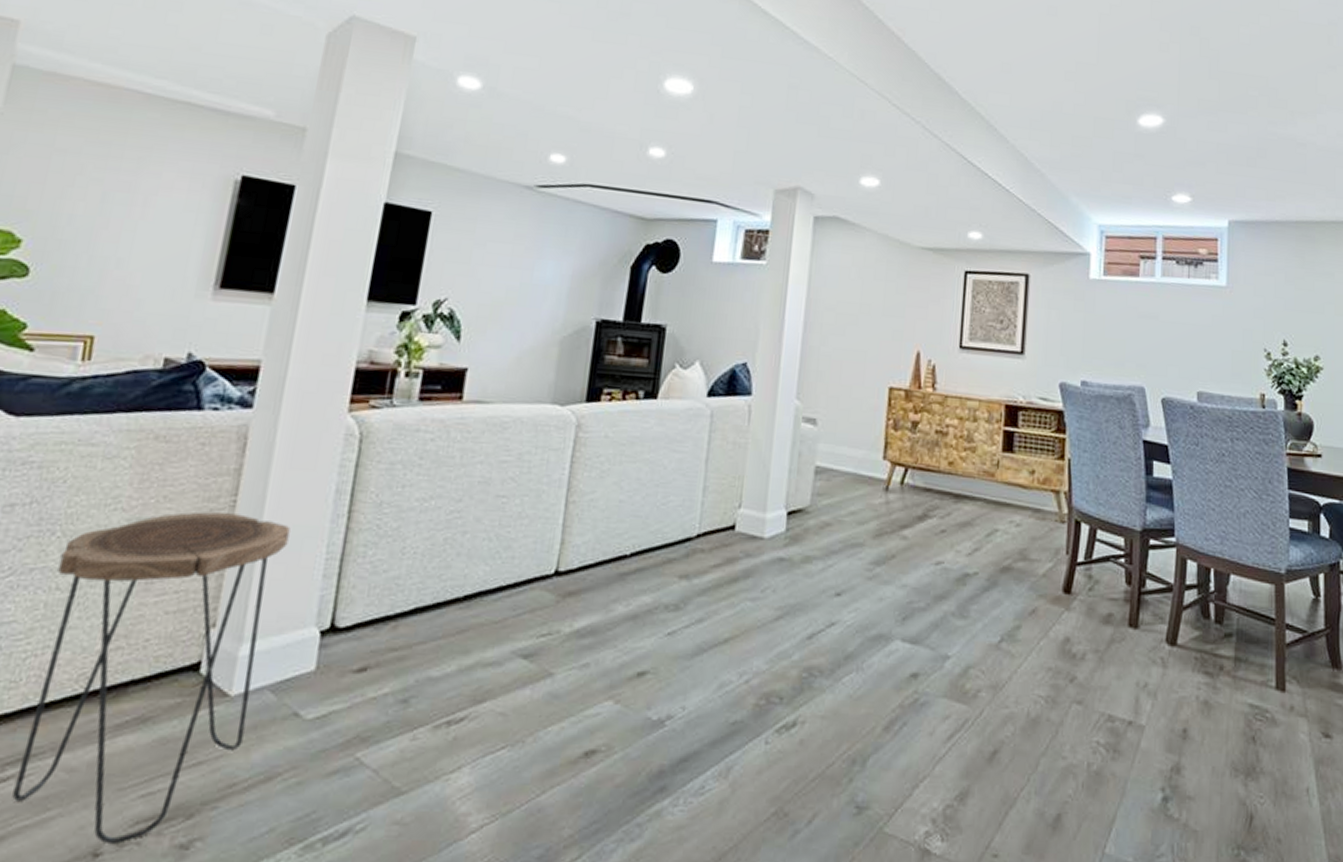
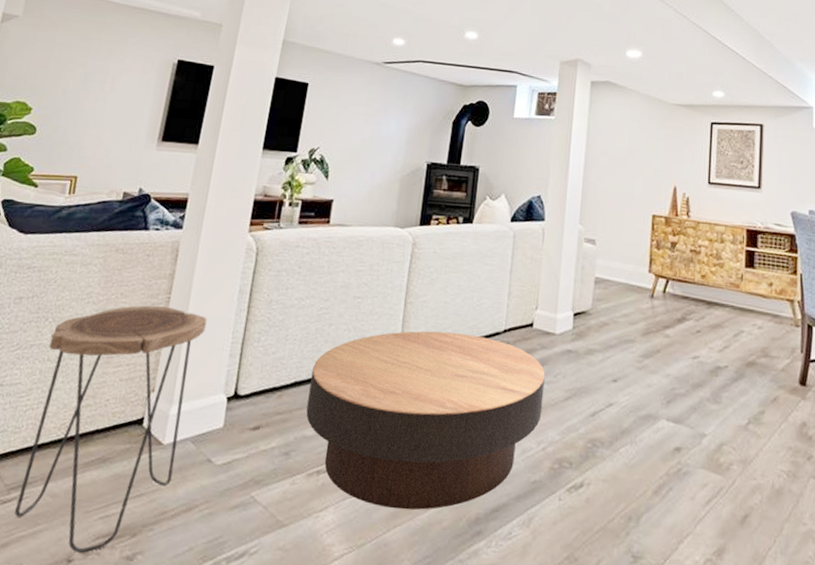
coffee table: none [431,538,750,765] -> present [306,331,545,510]

